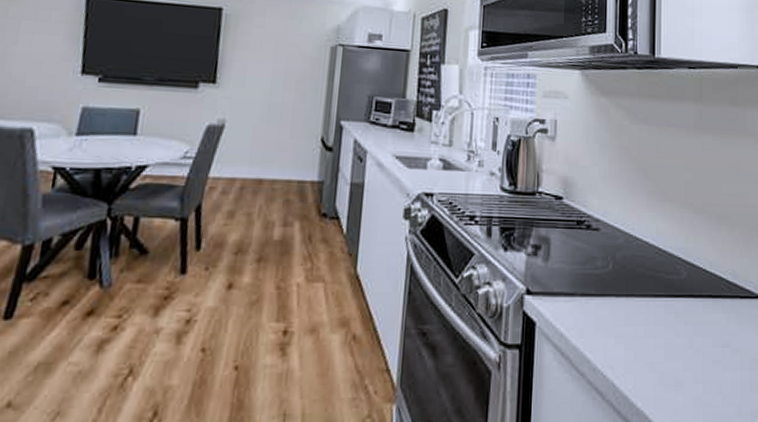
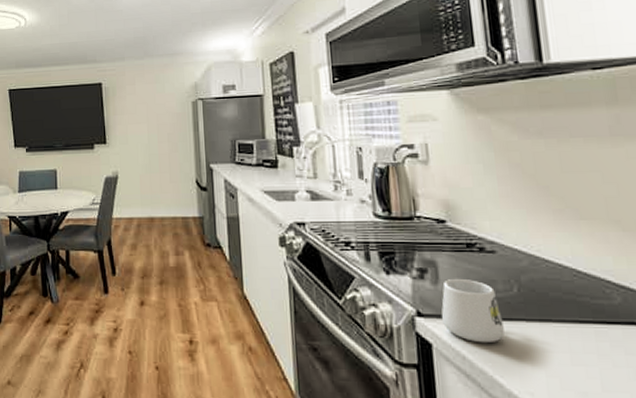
mug: none [547,255,598,320] -> present [441,278,504,344]

